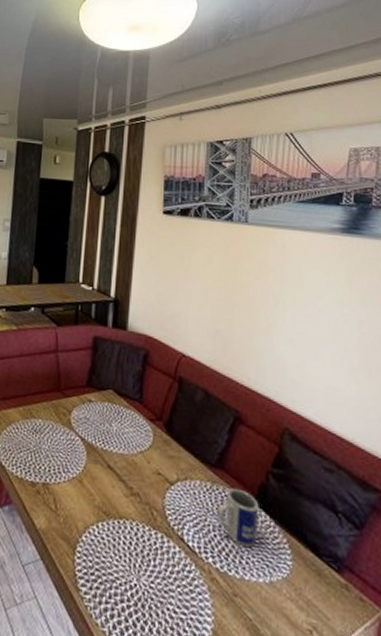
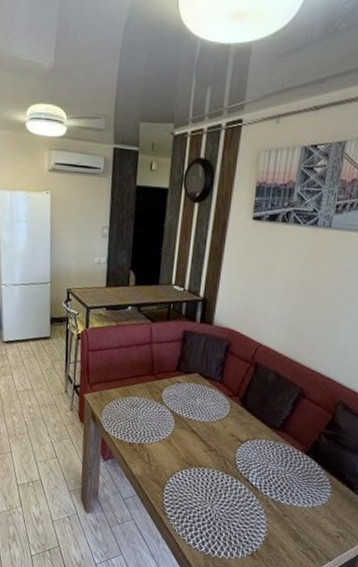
mug: present [217,487,259,548] -> none [276,444,311,485]

